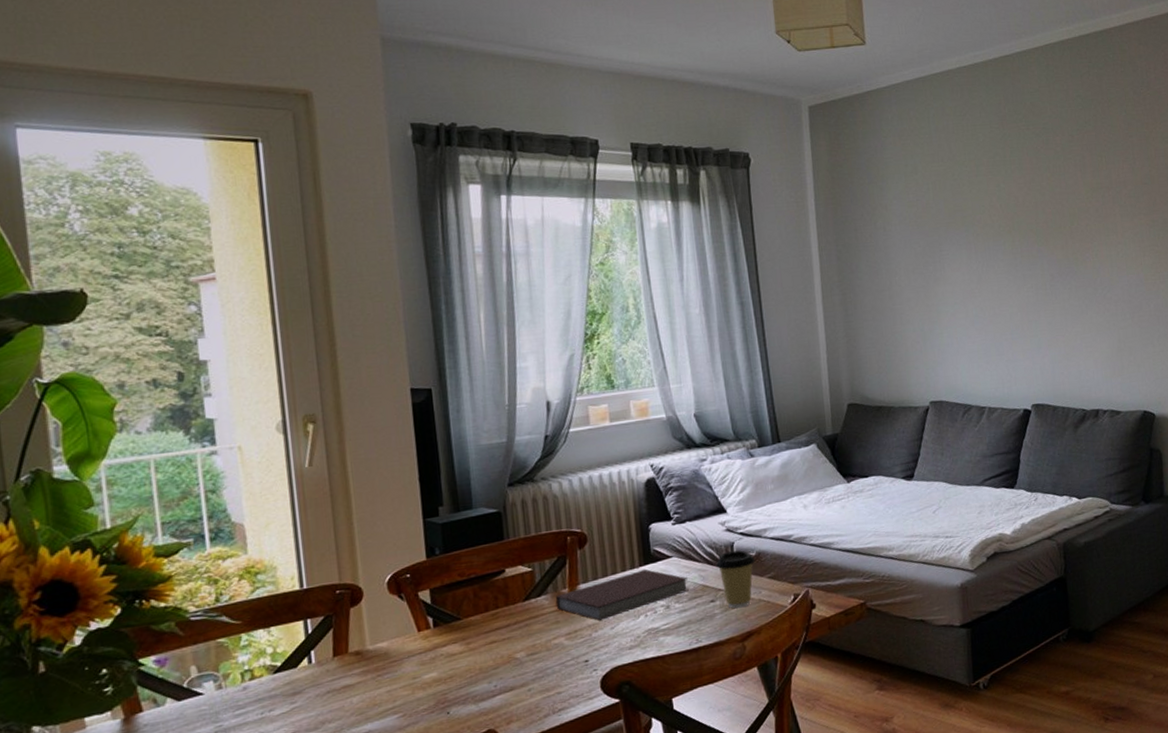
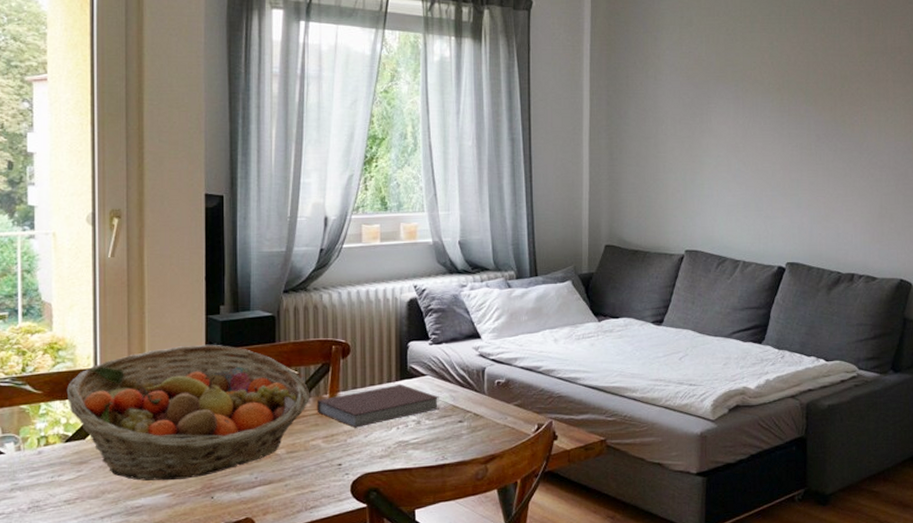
fruit basket: none [270,549,548,705] -> present [66,344,310,481]
coffee cup: present [715,550,755,609] -> none [466,376,504,431]

